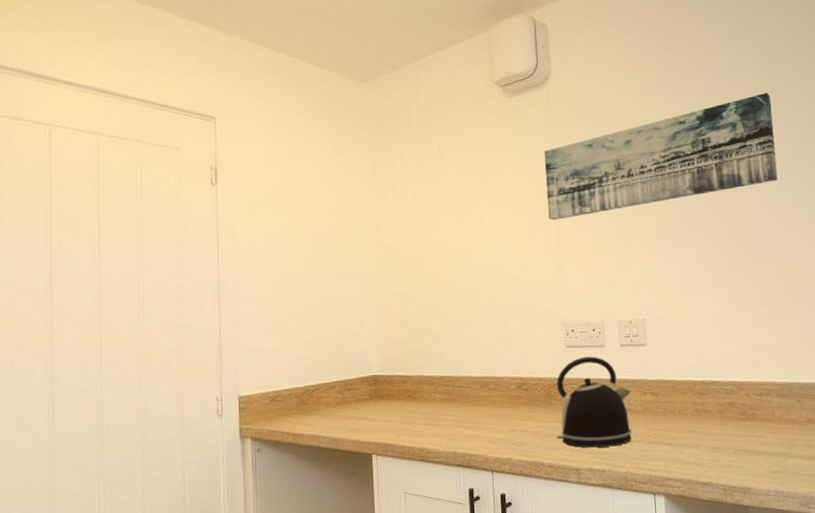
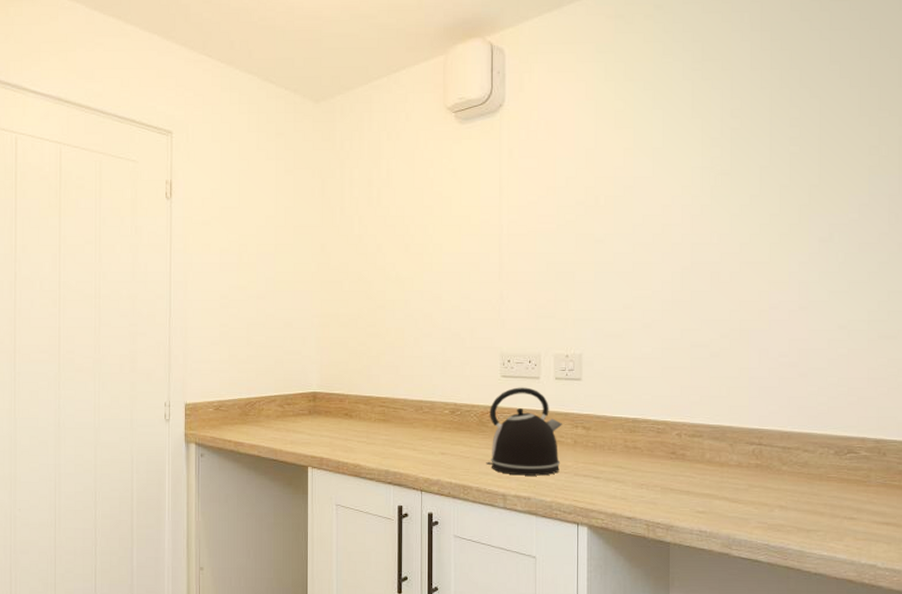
wall art: present [543,92,778,220] -> none [492,129,731,250]

